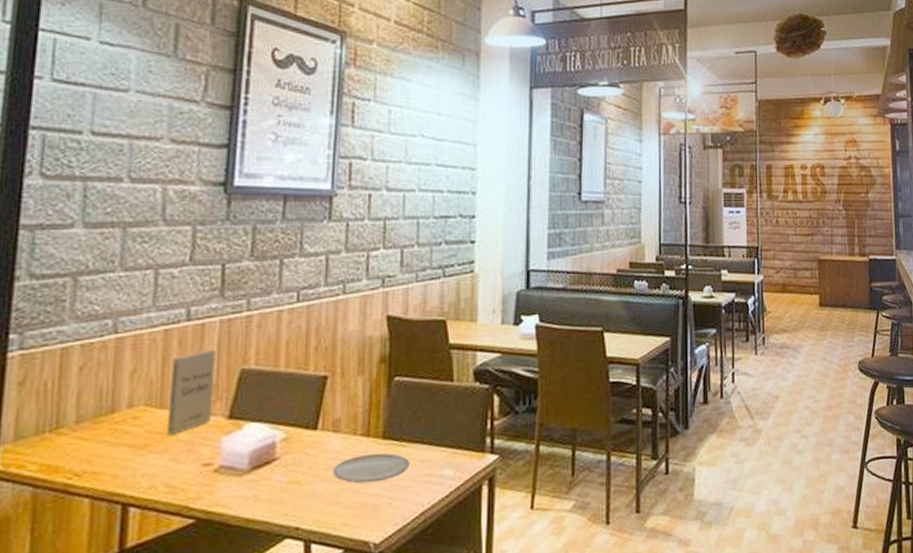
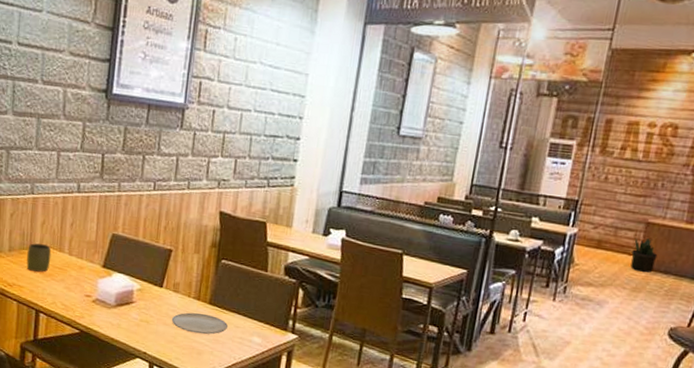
mug: none [106,402,147,446] -> present [26,243,52,272]
book: present [166,350,216,435] -> none [63,216,96,271]
planter: none [812,276,834,309] -> present [630,237,658,272]

